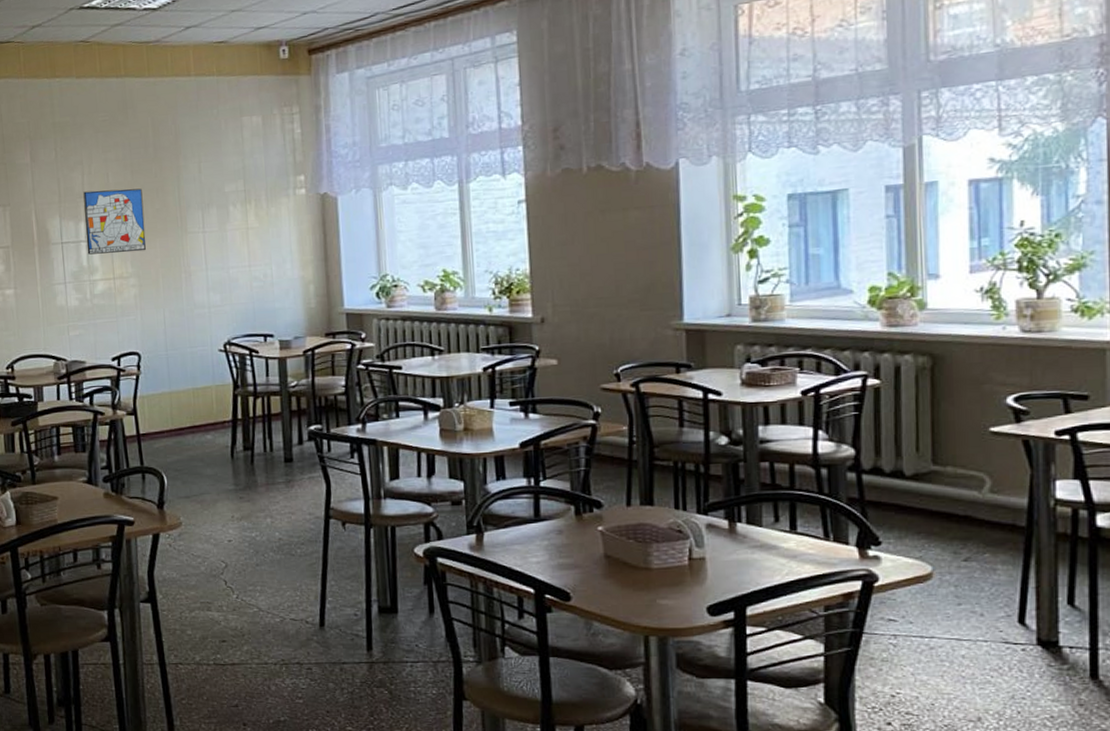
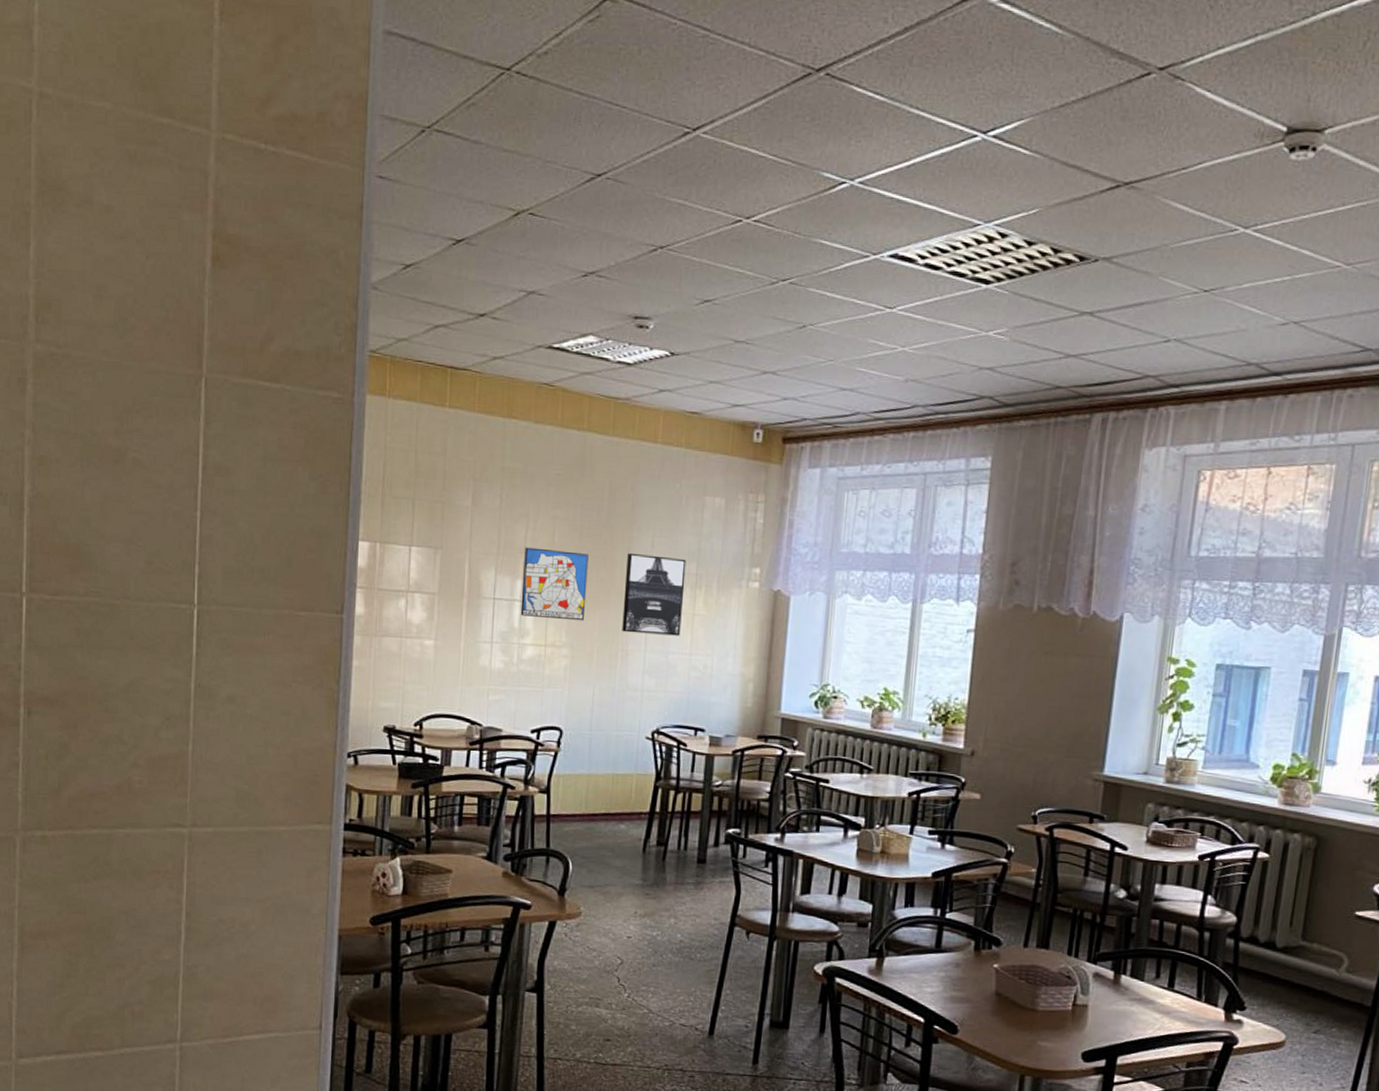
wall art: none [177,178,238,255] -> present [622,554,686,636]

